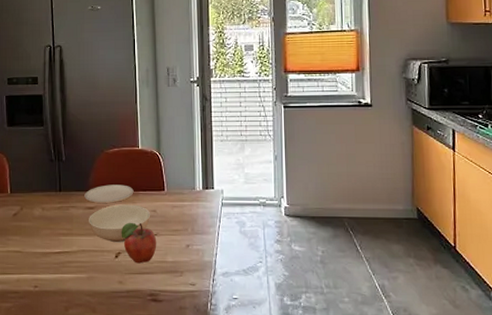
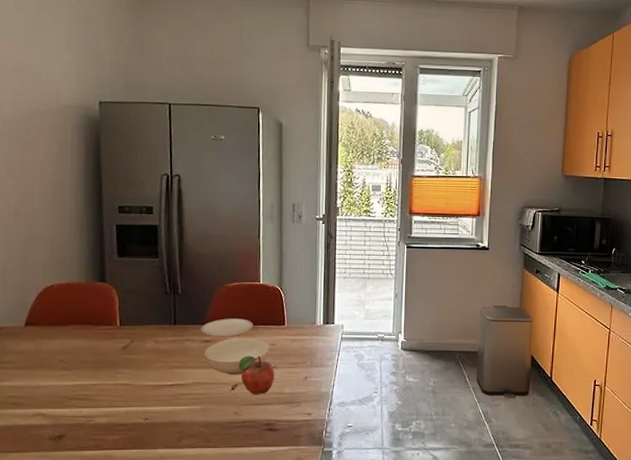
pedal bin: none [366,167,432,272] -> present [476,306,534,399]

